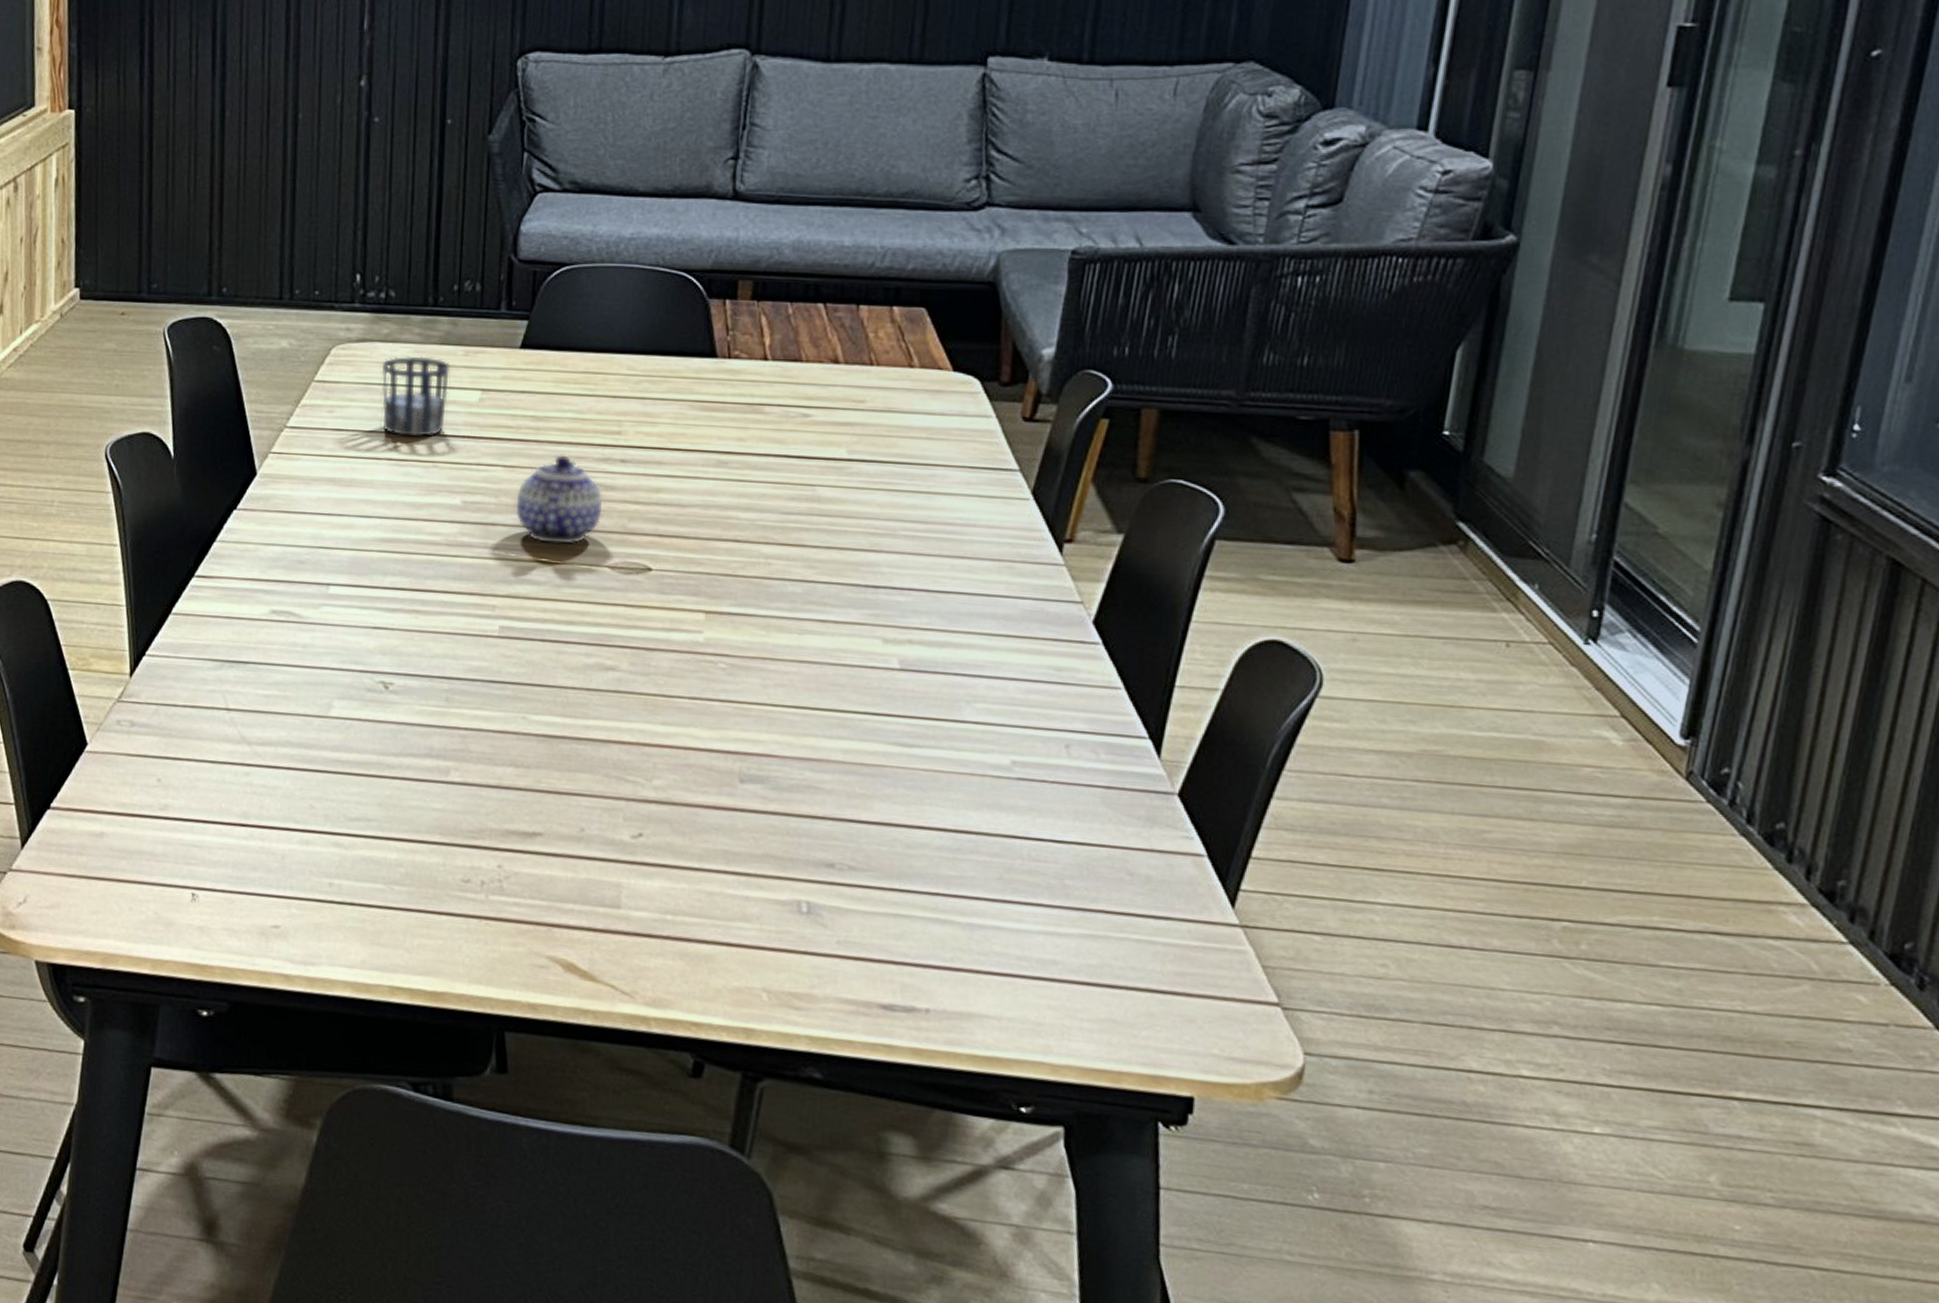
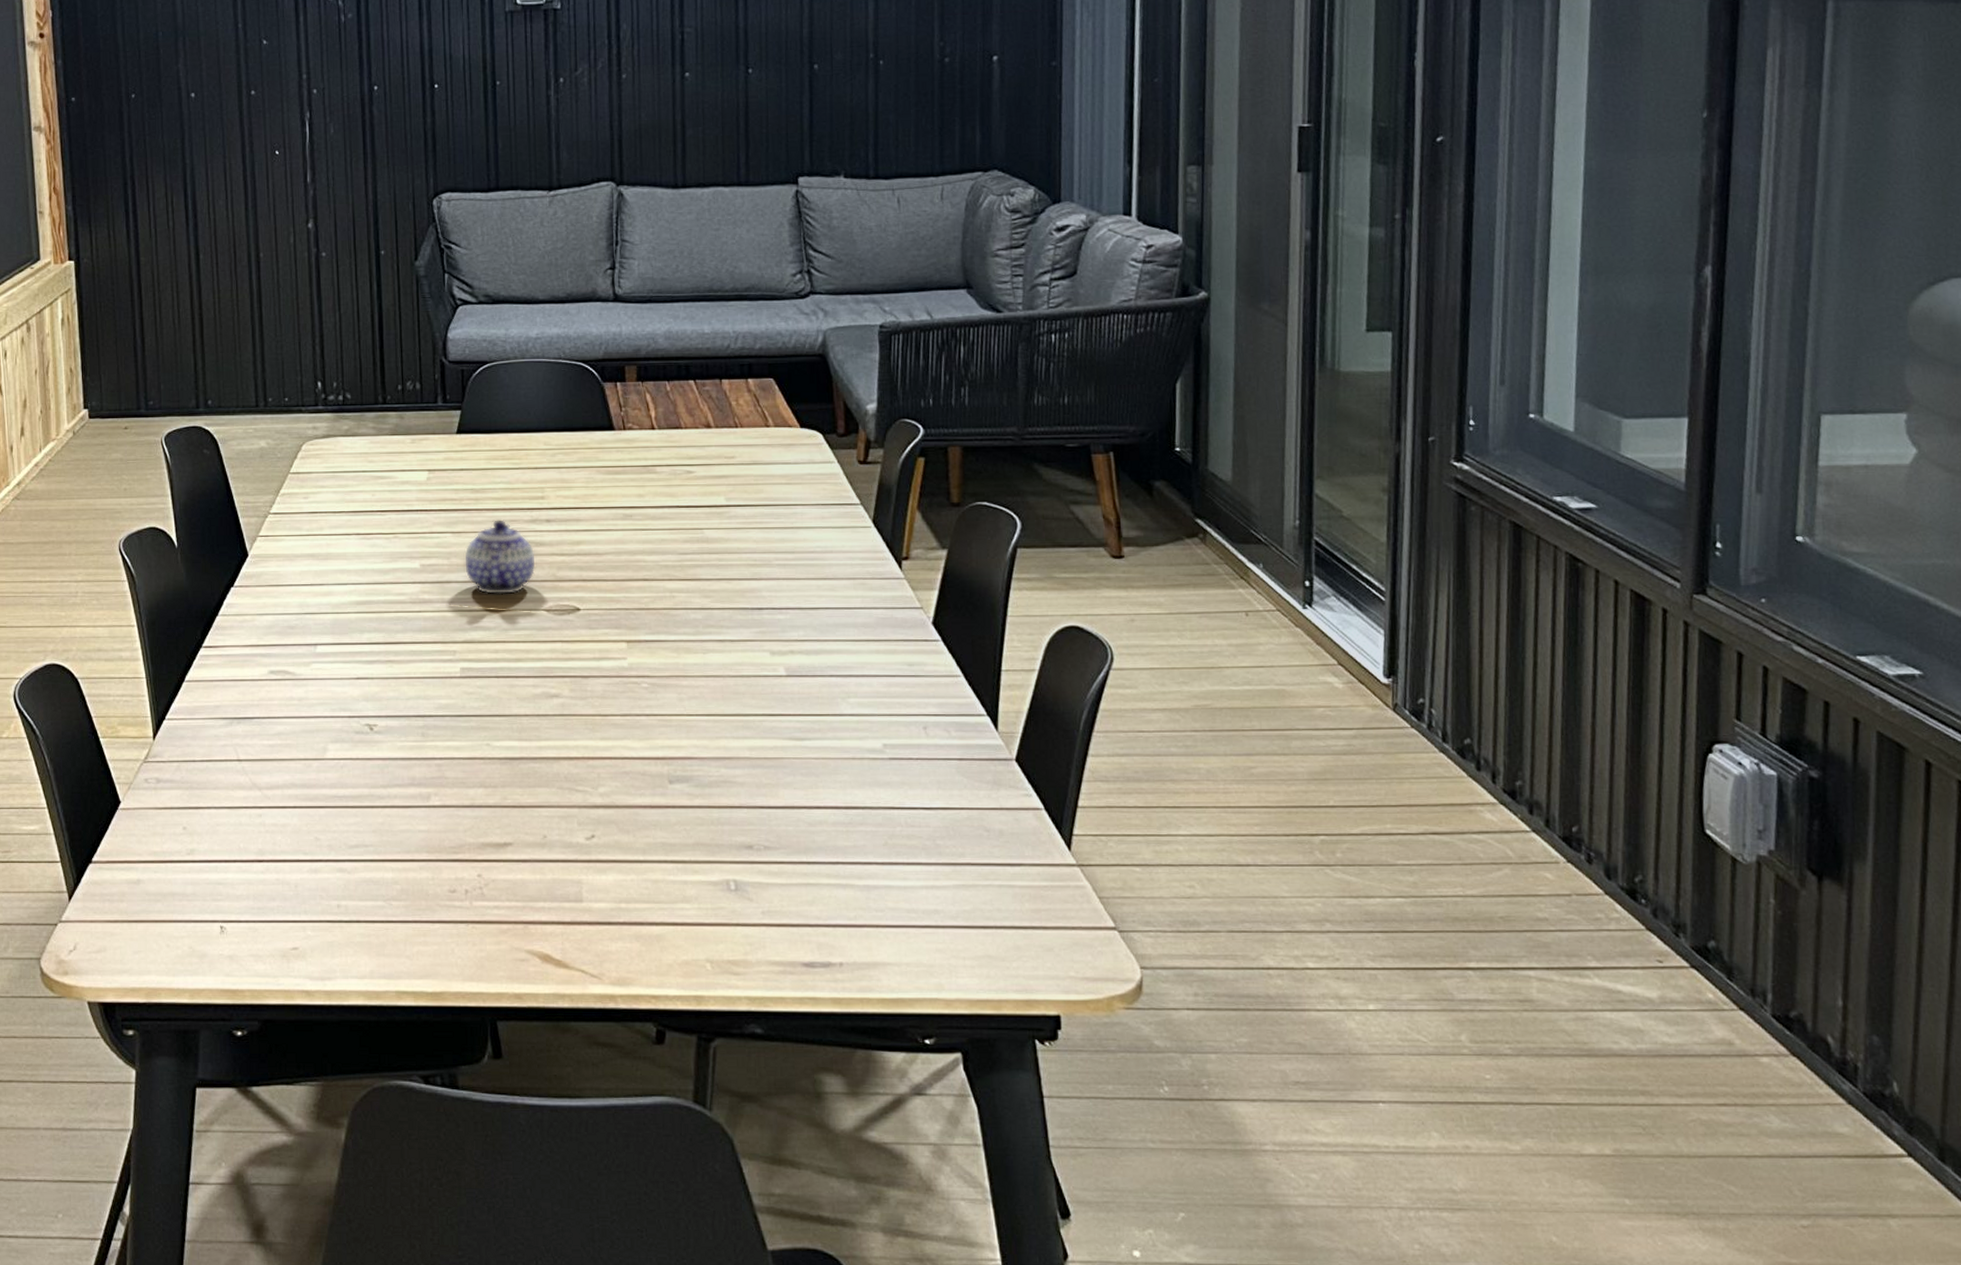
cup: present [381,356,450,437] -> none [345,446,401,514]

